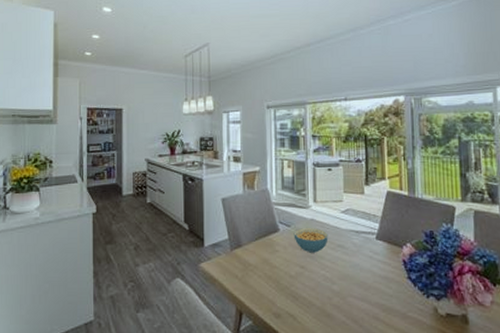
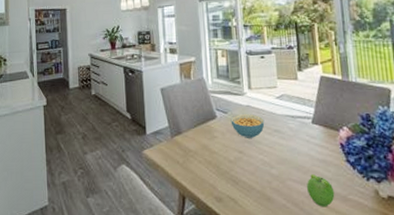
fruit: none [368,291,395,324] -> present [307,174,335,207]

